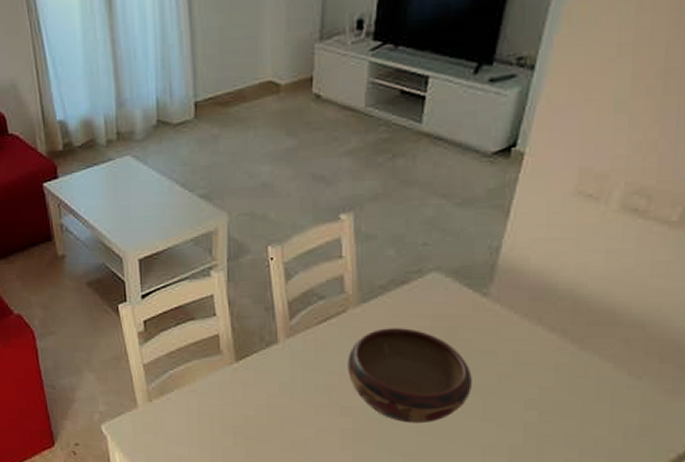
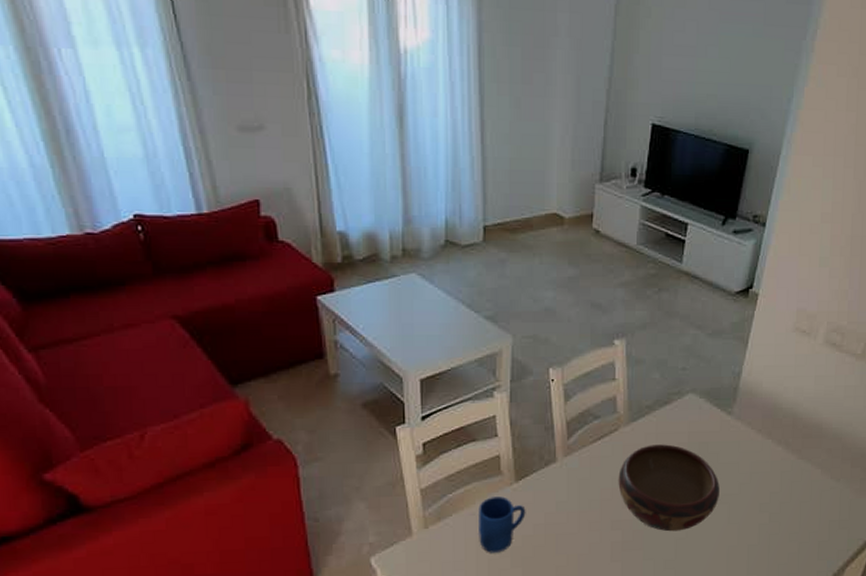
mug: none [199,375,248,430] -> present [479,496,526,553]

